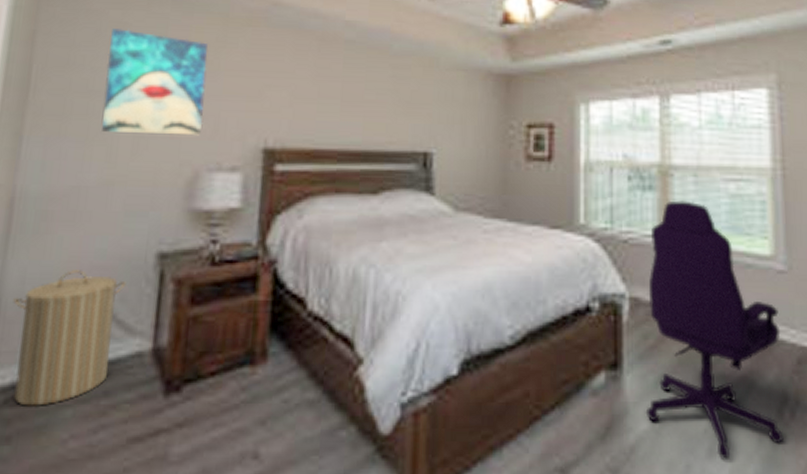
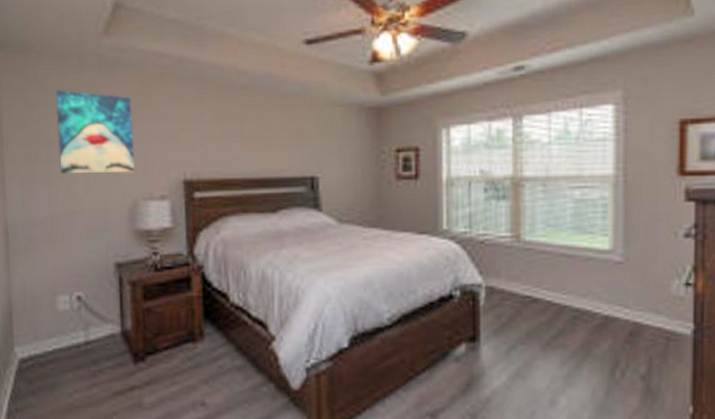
laundry hamper: present [13,270,126,406] -> none [20,277,96,371]
office chair: present [645,200,784,459] -> none [498,207,616,408]

